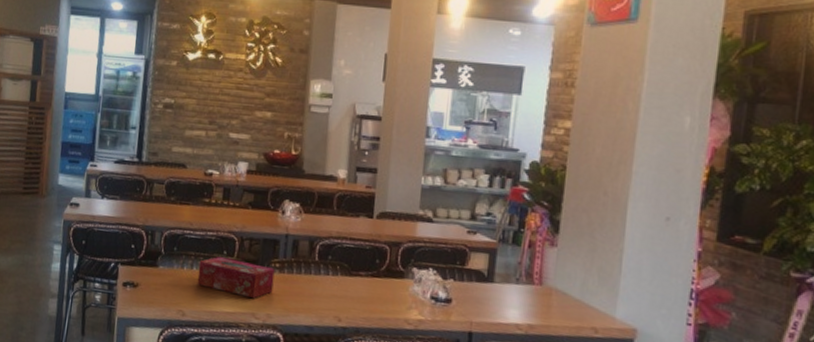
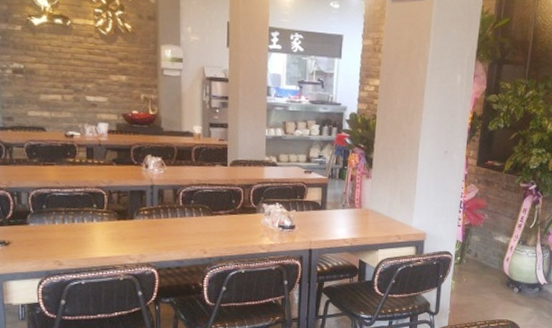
tissue box: present [197,257,275,299] -> none [70,210,144,243]

